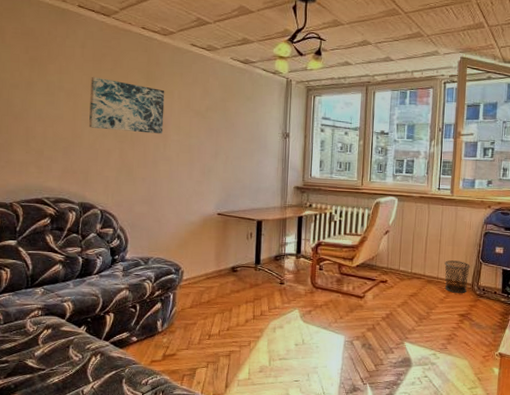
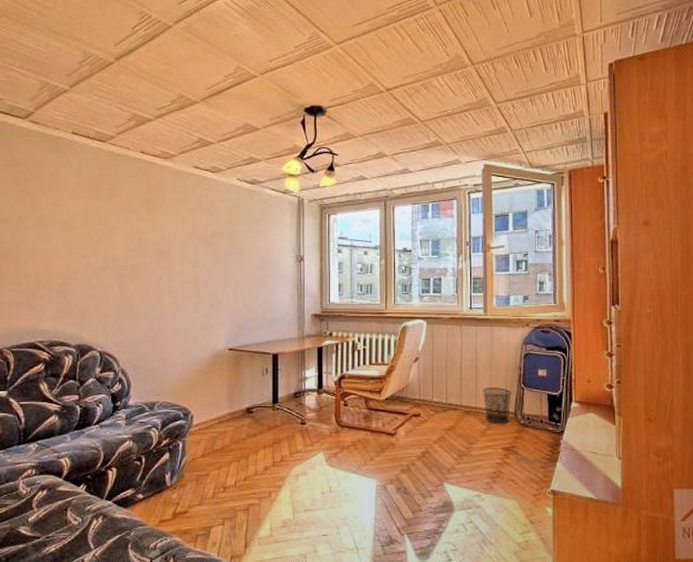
wall art: present [89,76,165,134] -> none [86,206,167,265]

